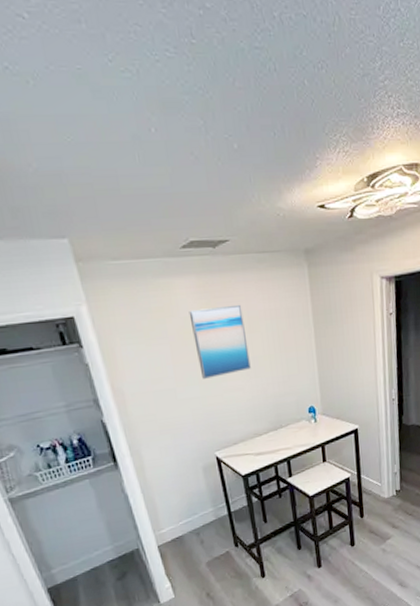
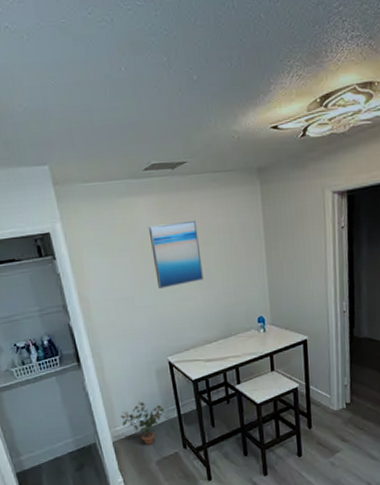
potted plant: none [166,500,214,547] -> present [121,401,165,446]

